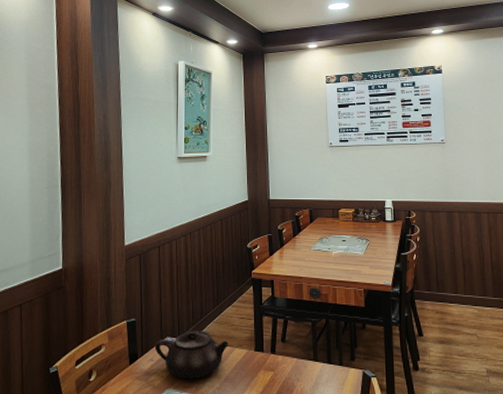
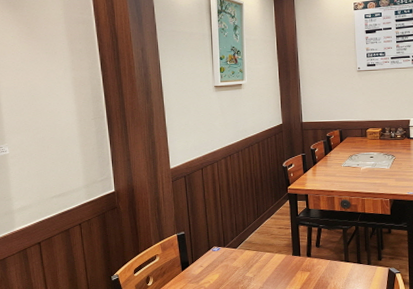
teapot: present [154,331,228,379] -> none [203,240,269,281]

